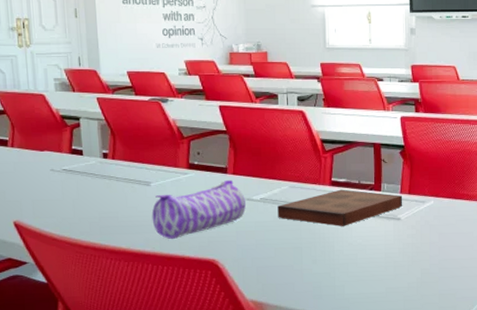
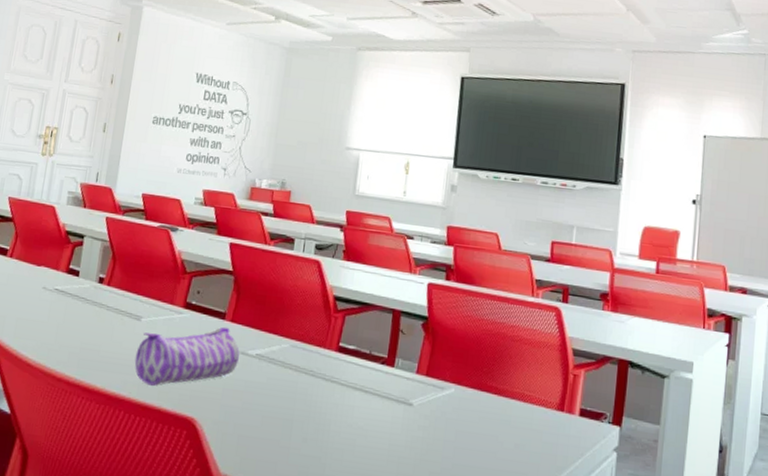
book: present [277,189,403,226] -> none [272,357,419,403]

